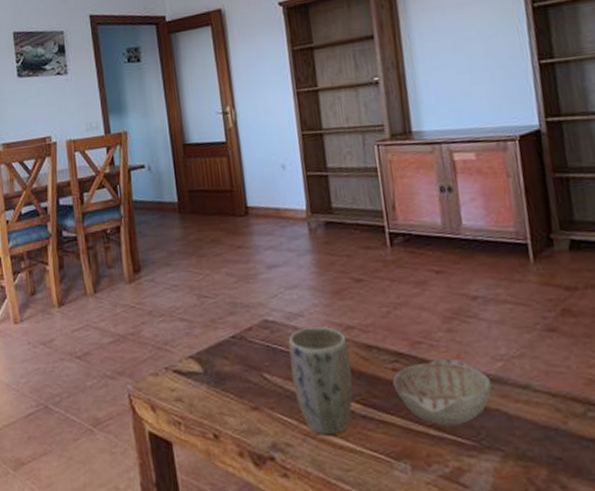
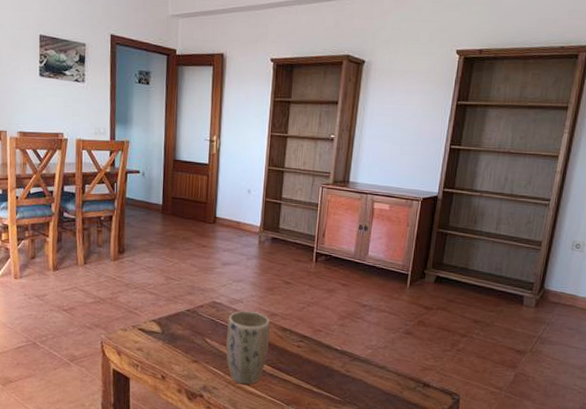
decorative bowl: present [392,359,492,426] -> none [296,343,362,387]

